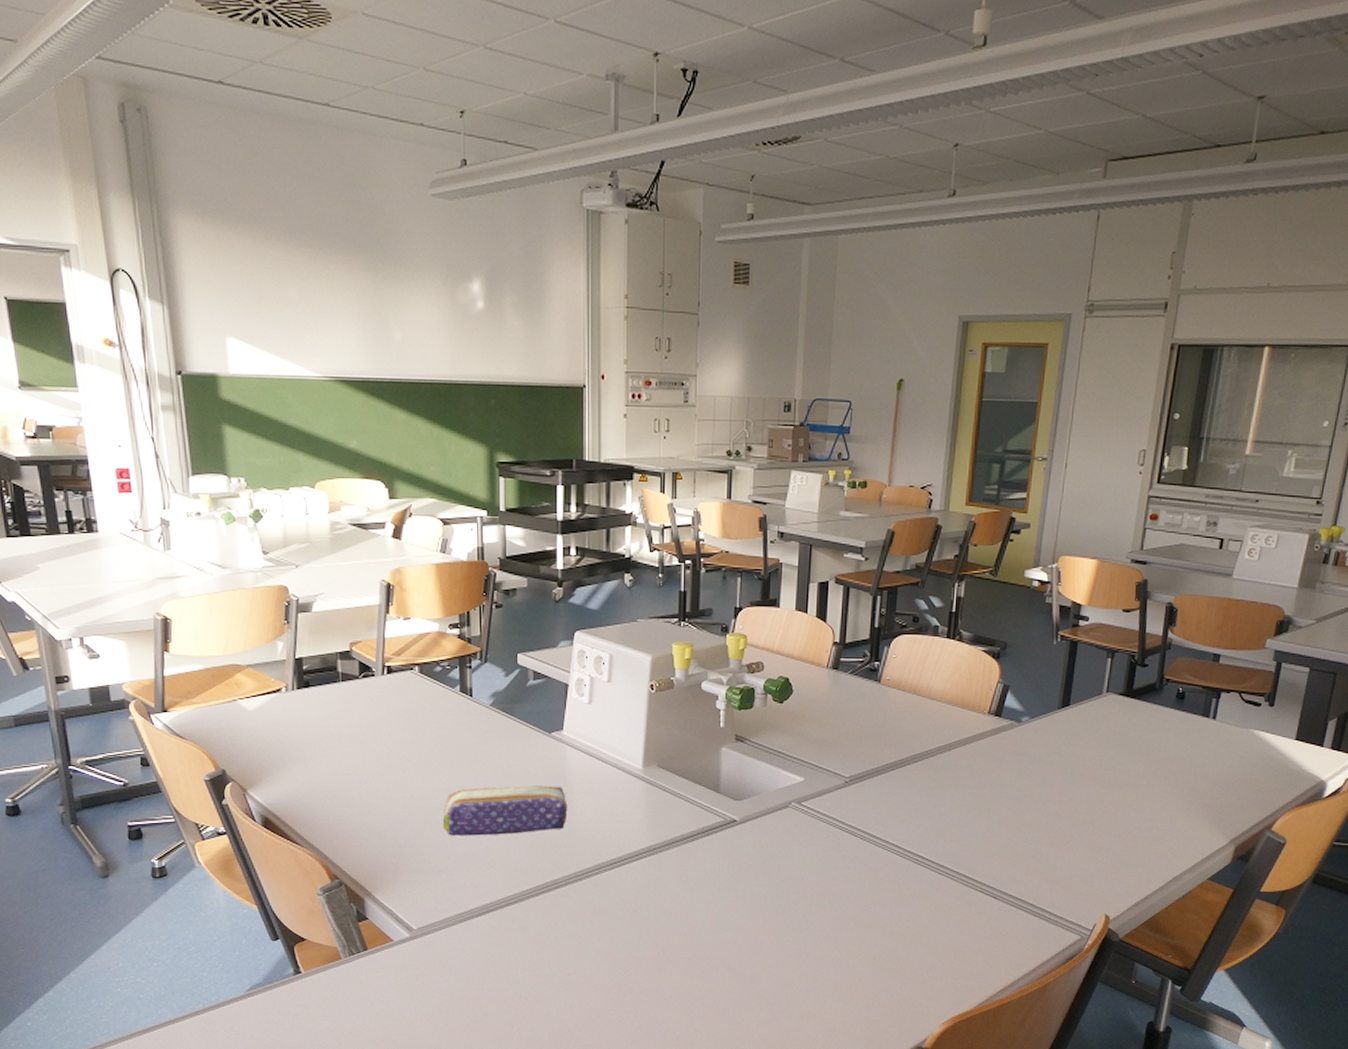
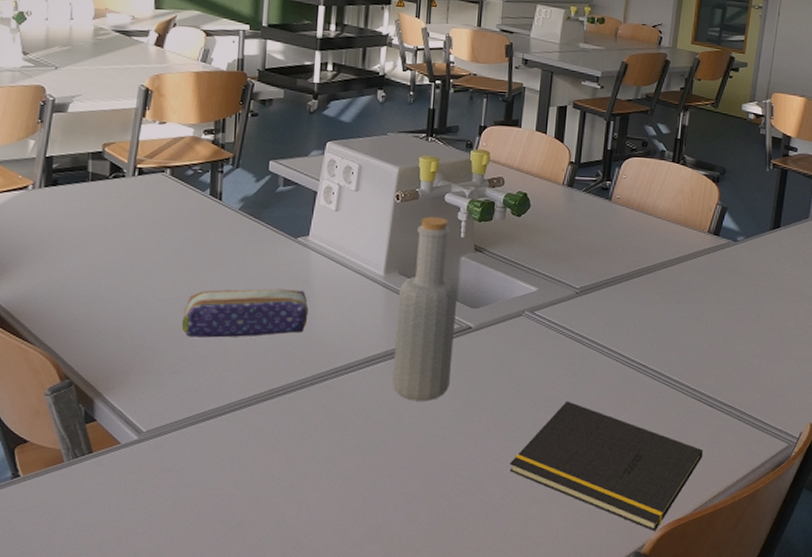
bottle: none [657,706,720,896] -> present [392,216,458,401]
notepad: none [781,894,988,1026] -> present [509,401,704,532]

